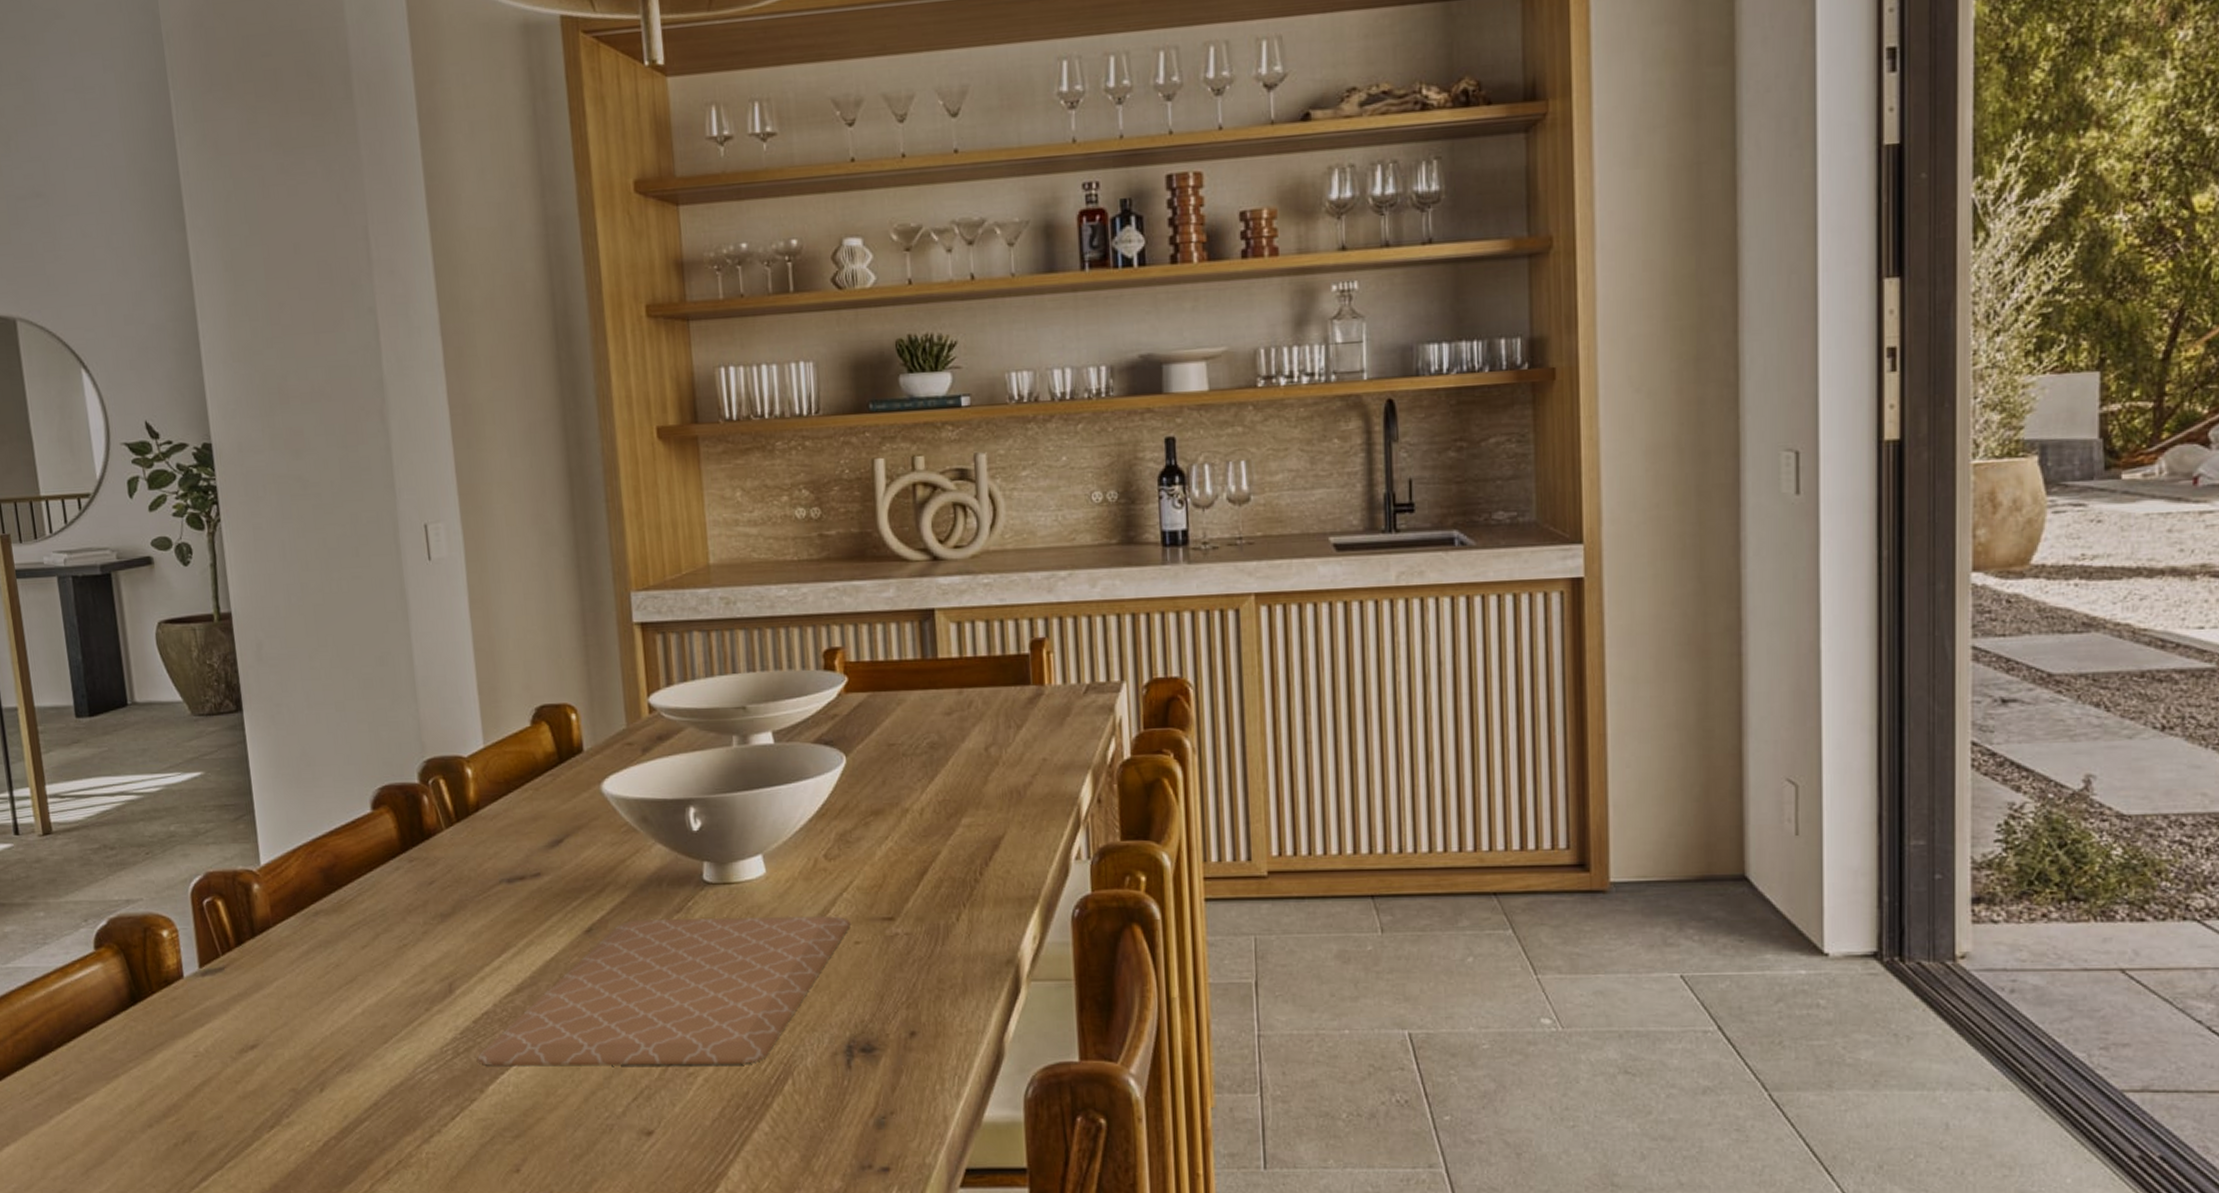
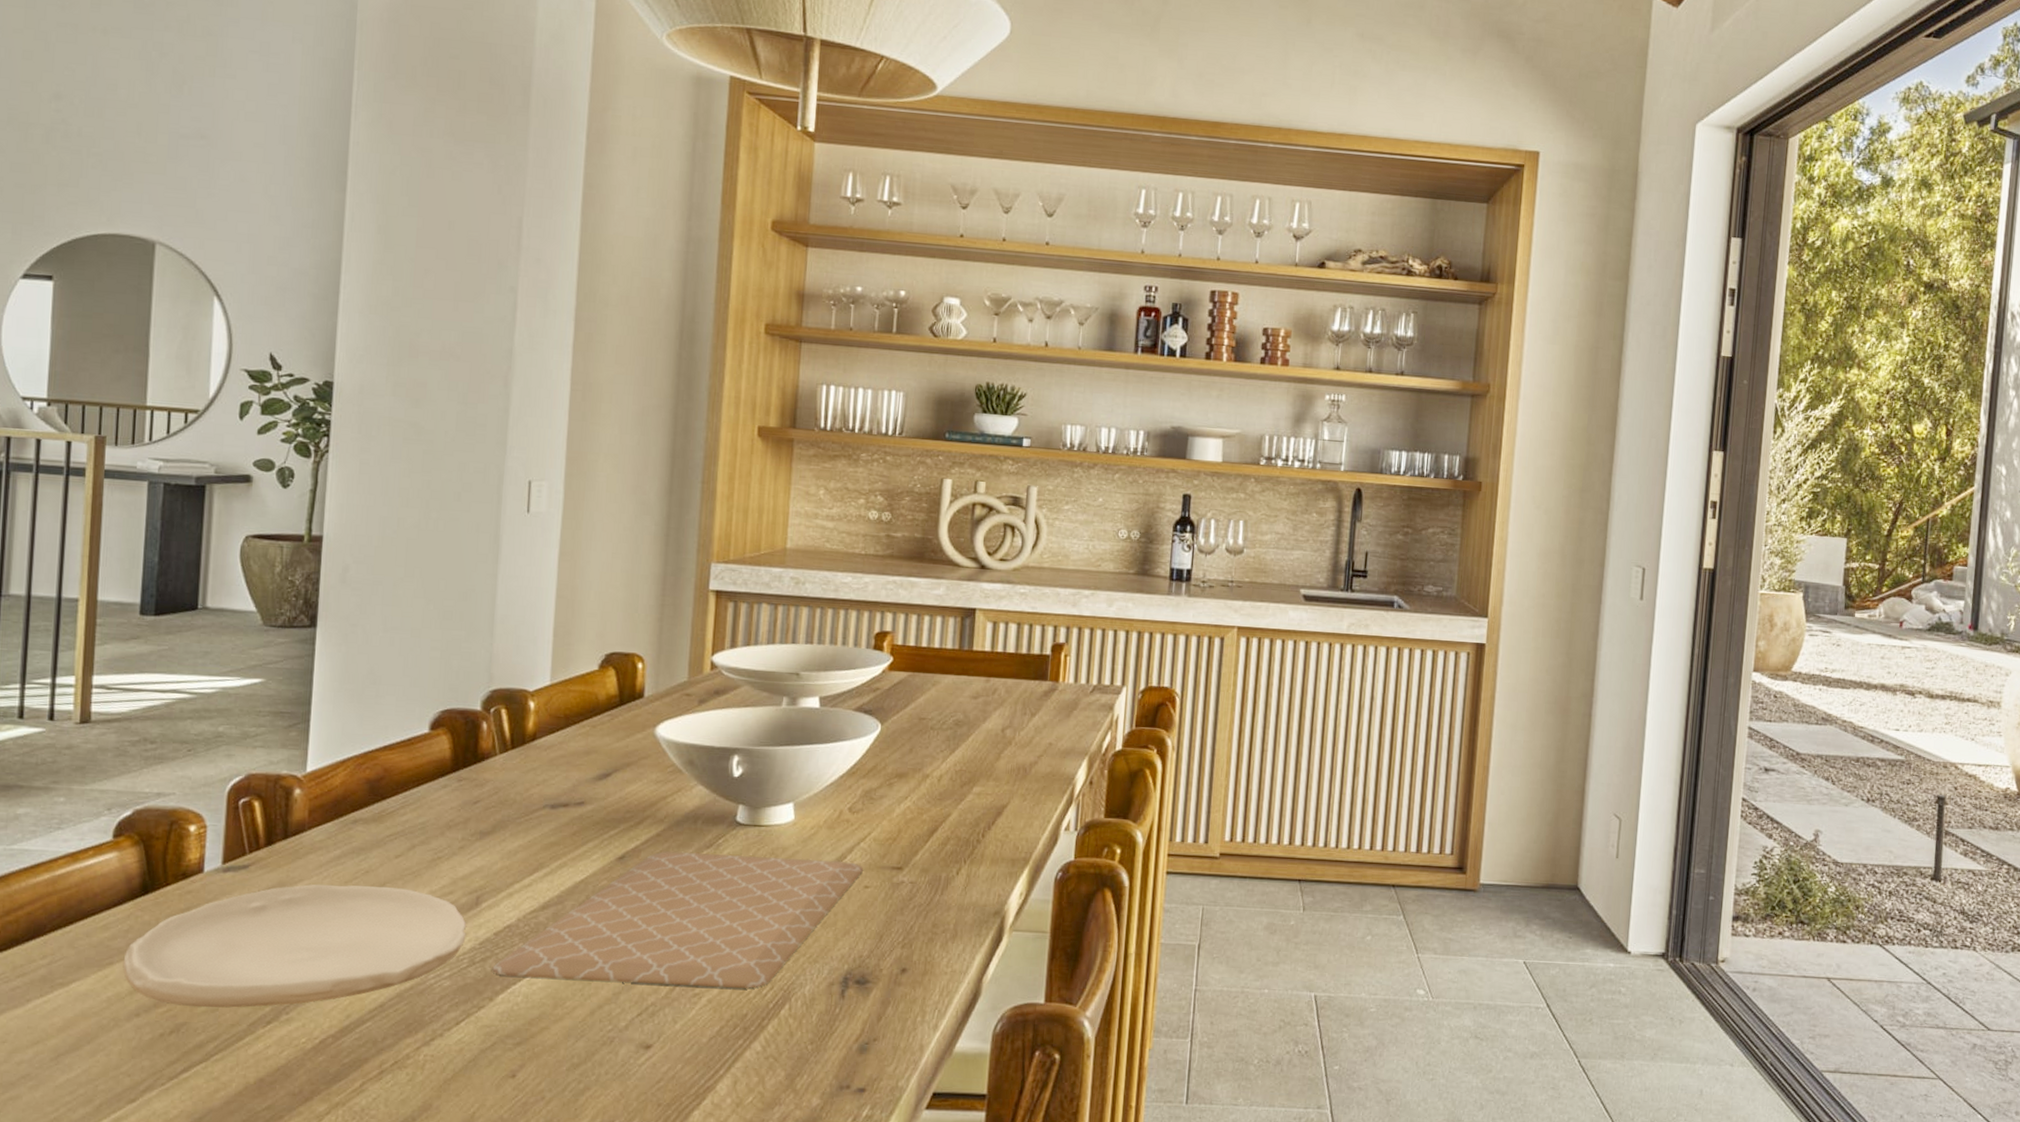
plate: none [127,979,446,1115] -> present [123,884,467,1008]

